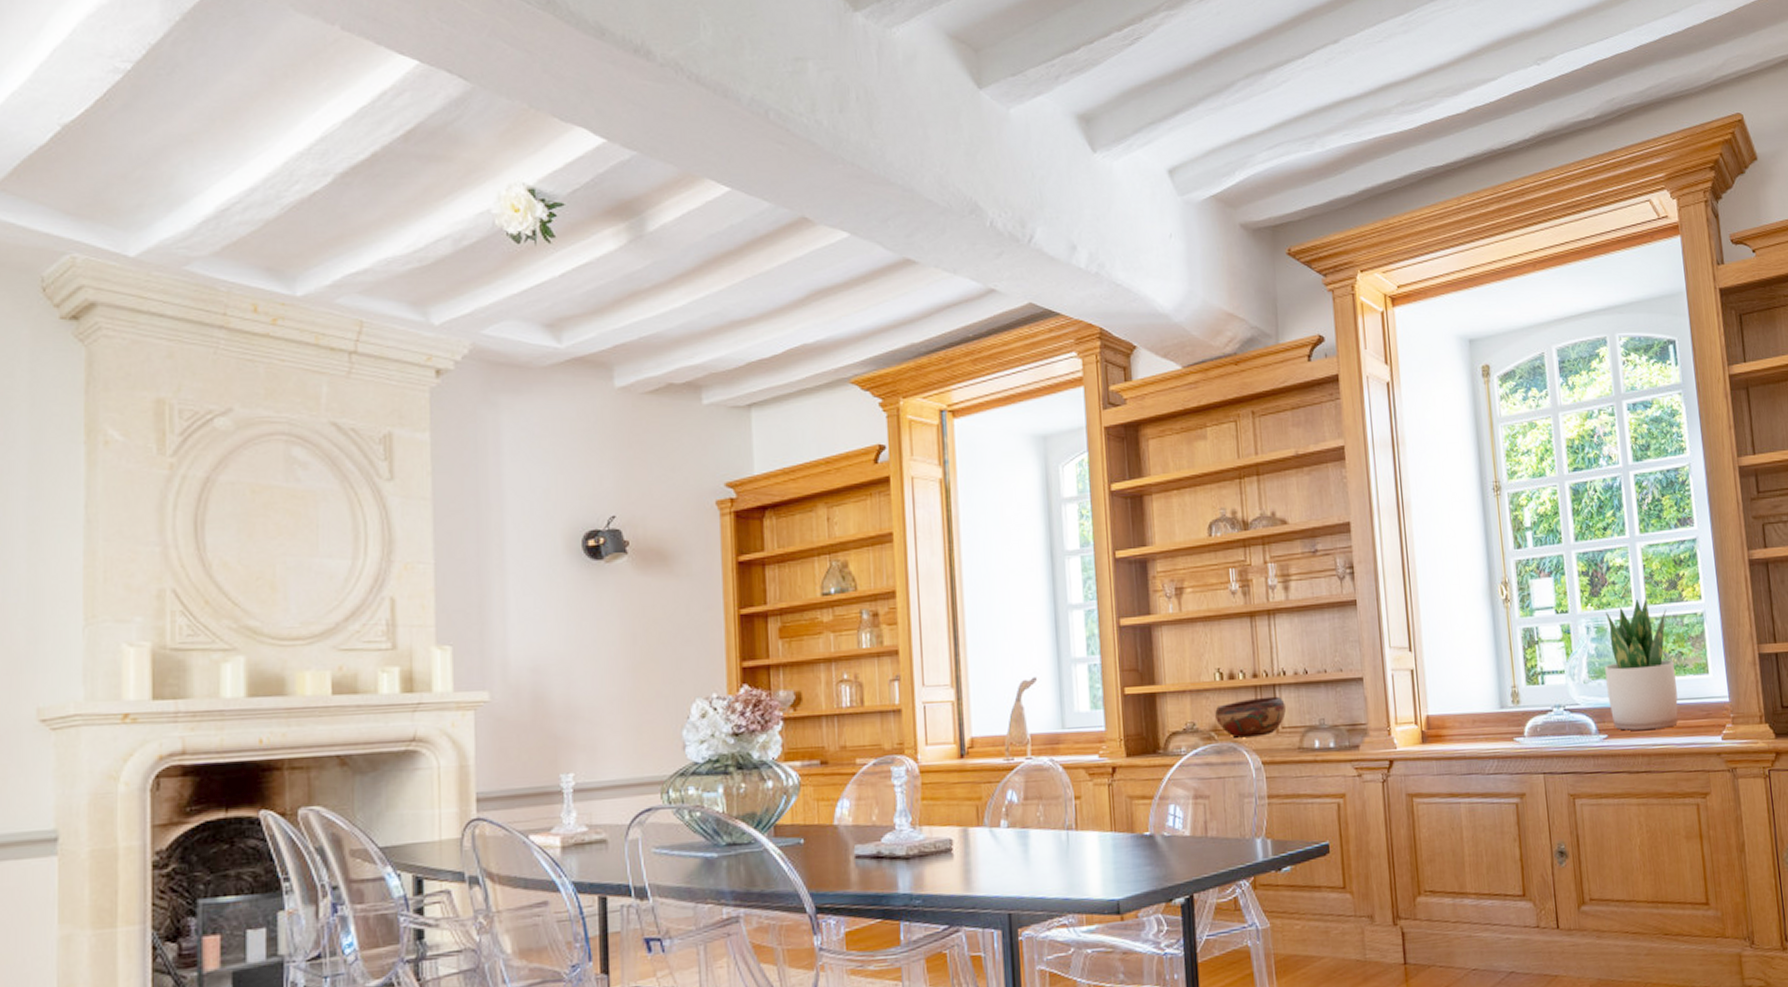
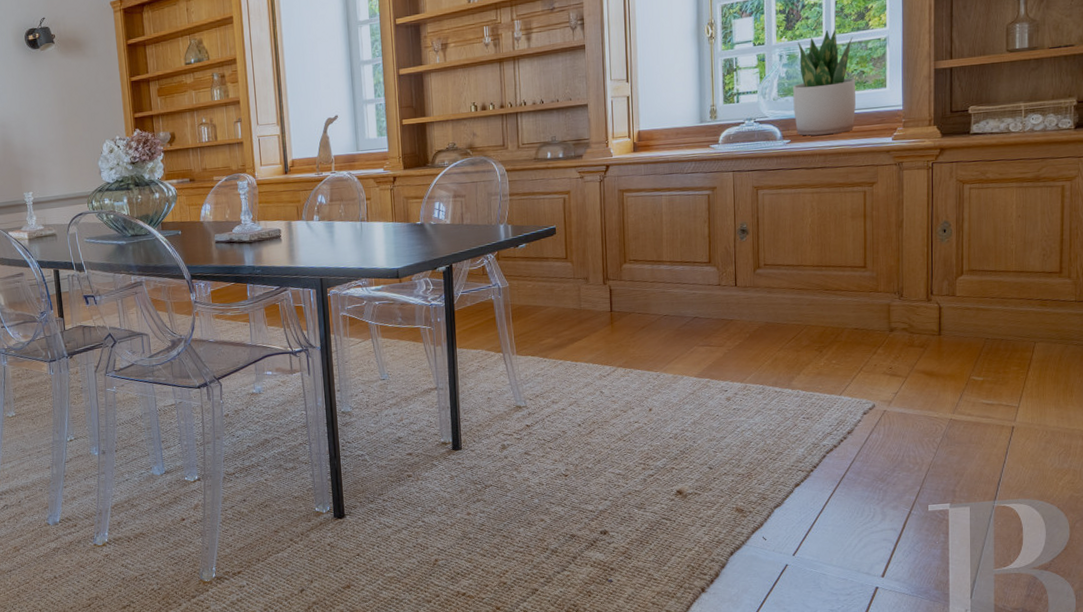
decorative bowl: present [1215,696,1287,739] -> none [471,121,526,154]

